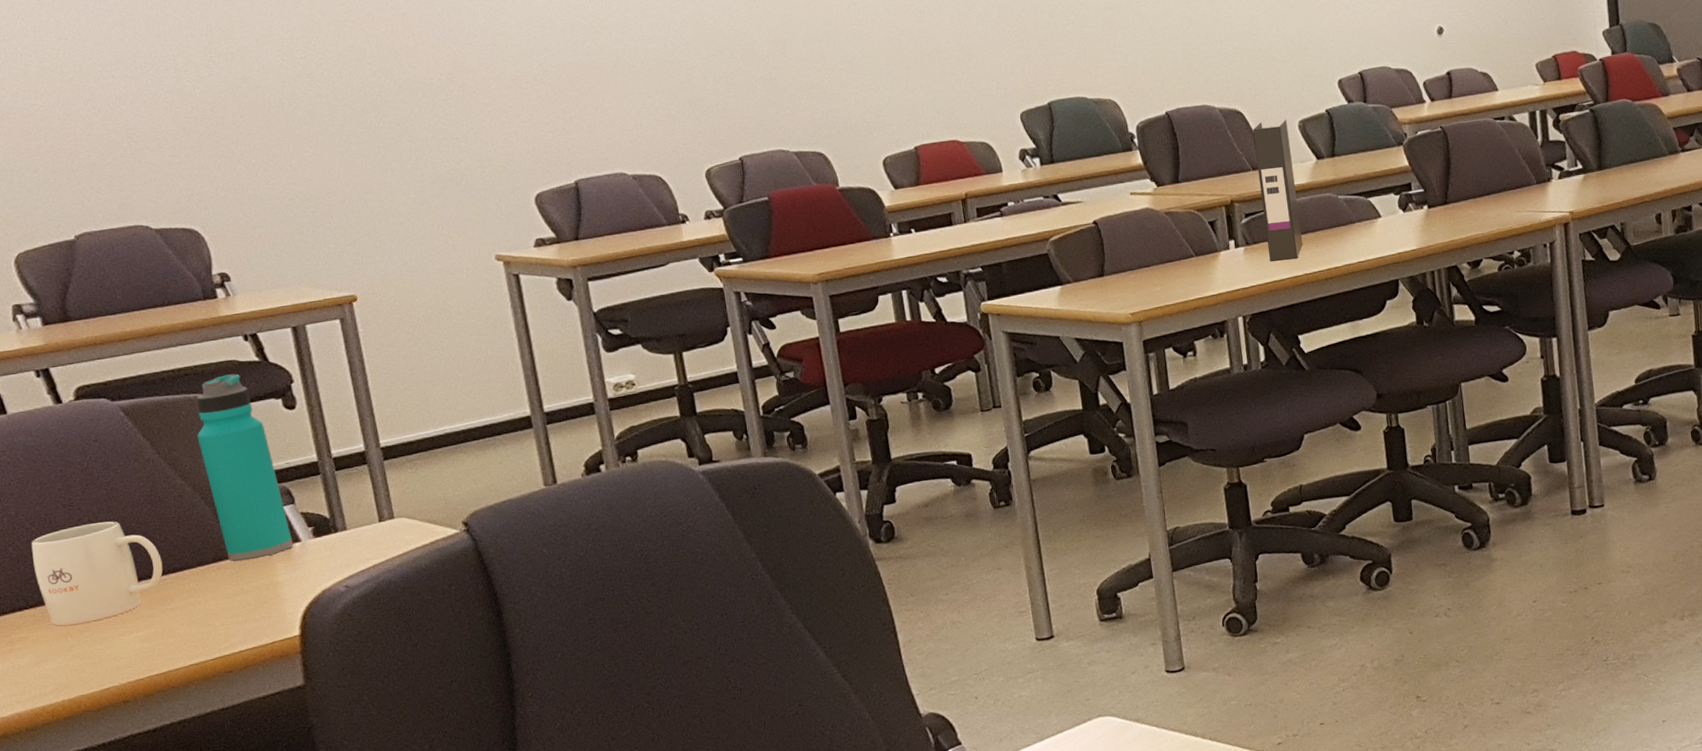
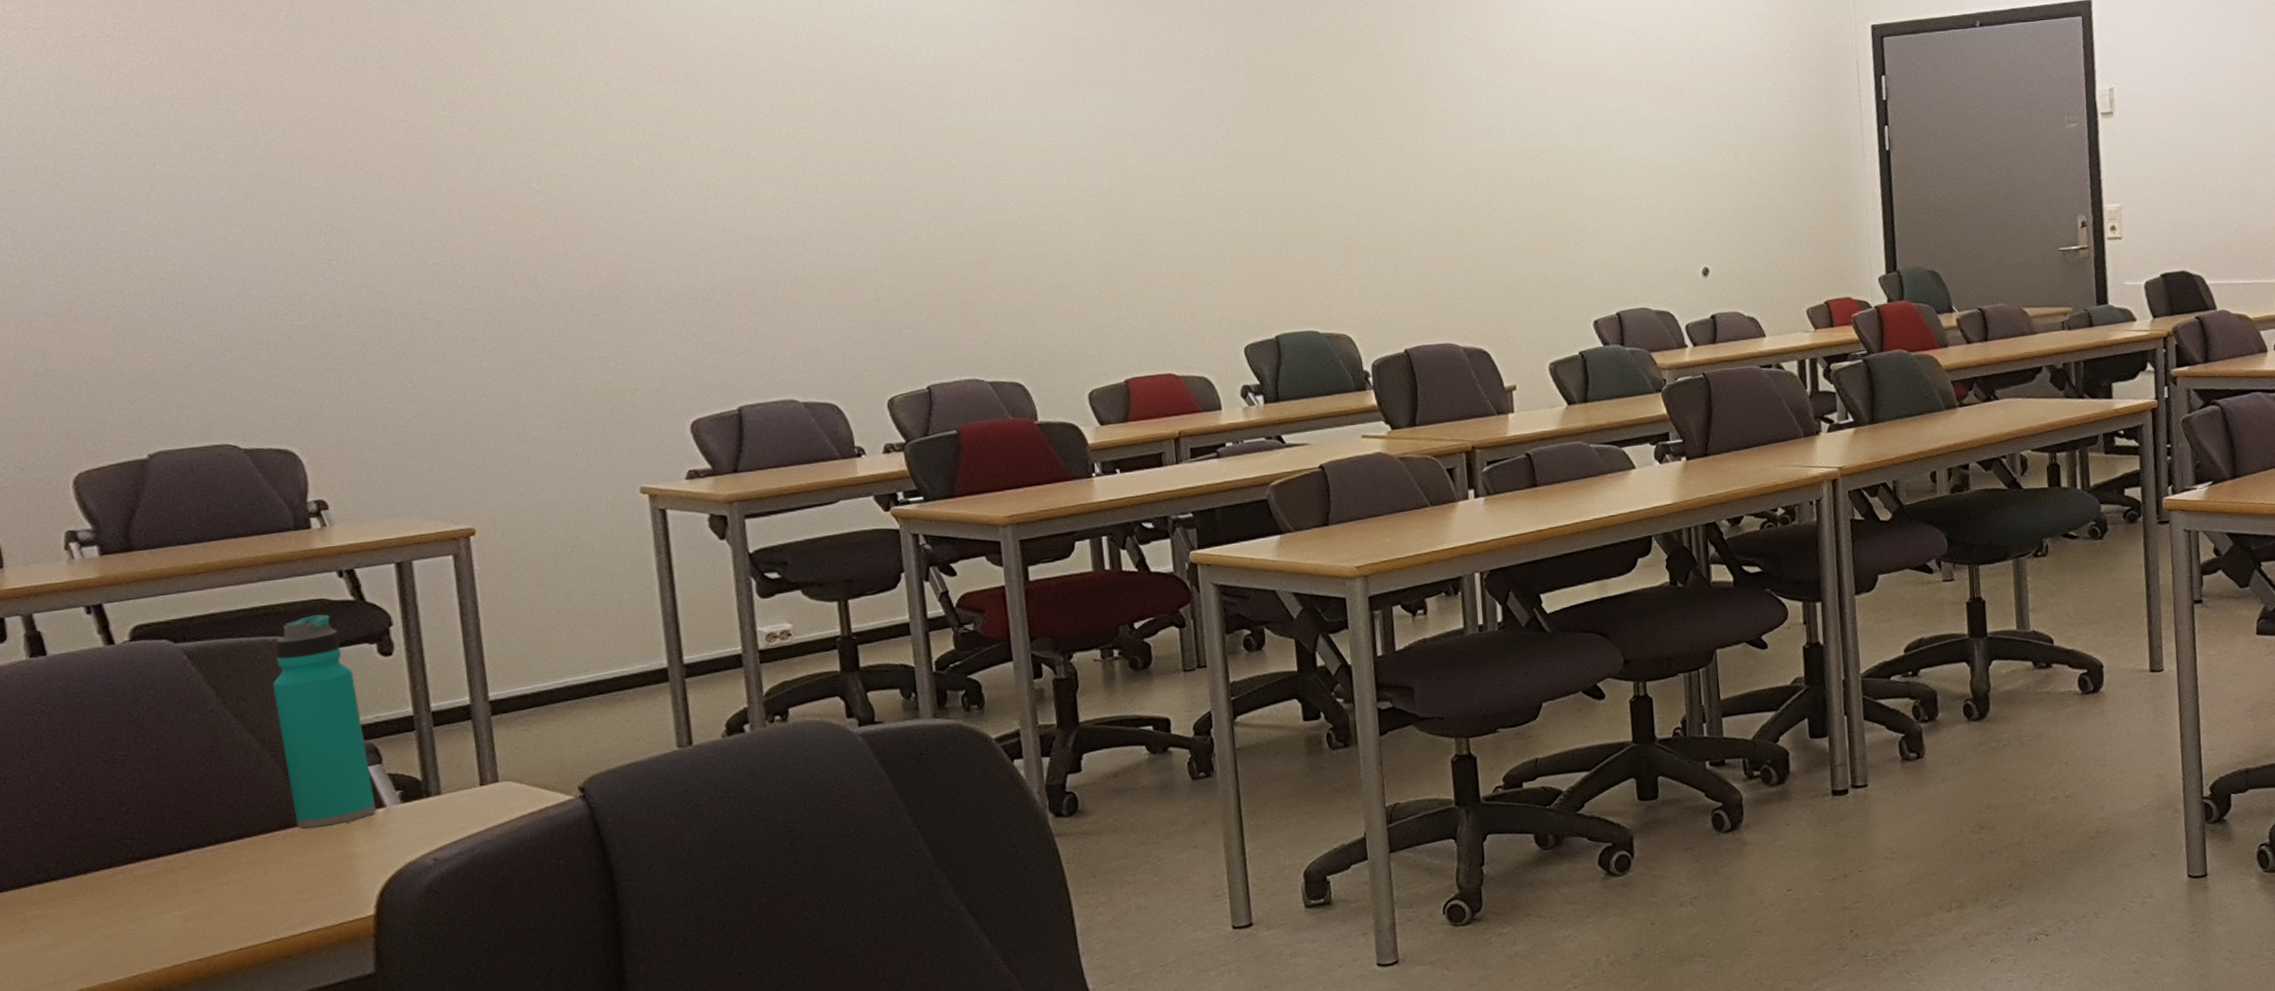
mug: present [31,521,163,627] -> none [60,780,218,903]
binder: present [1252,120,1303,262] -> none [1499,361,1549,513]

